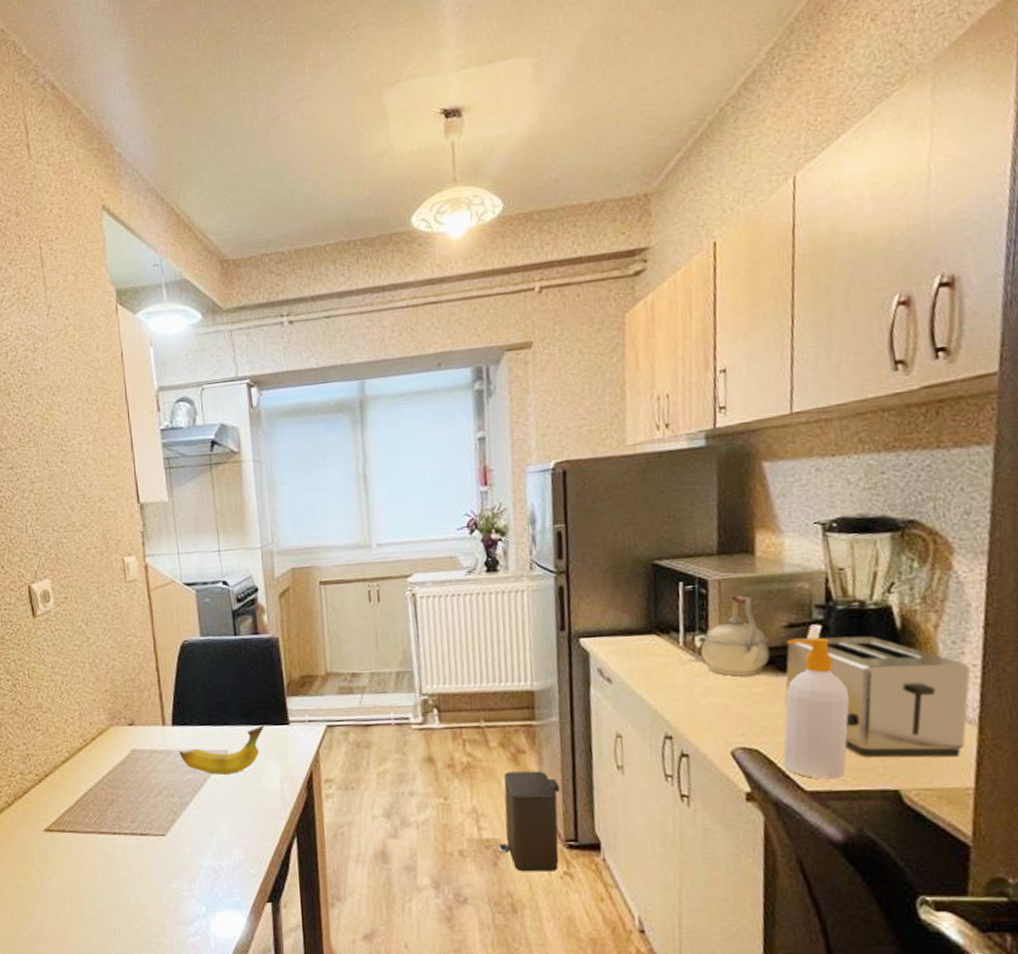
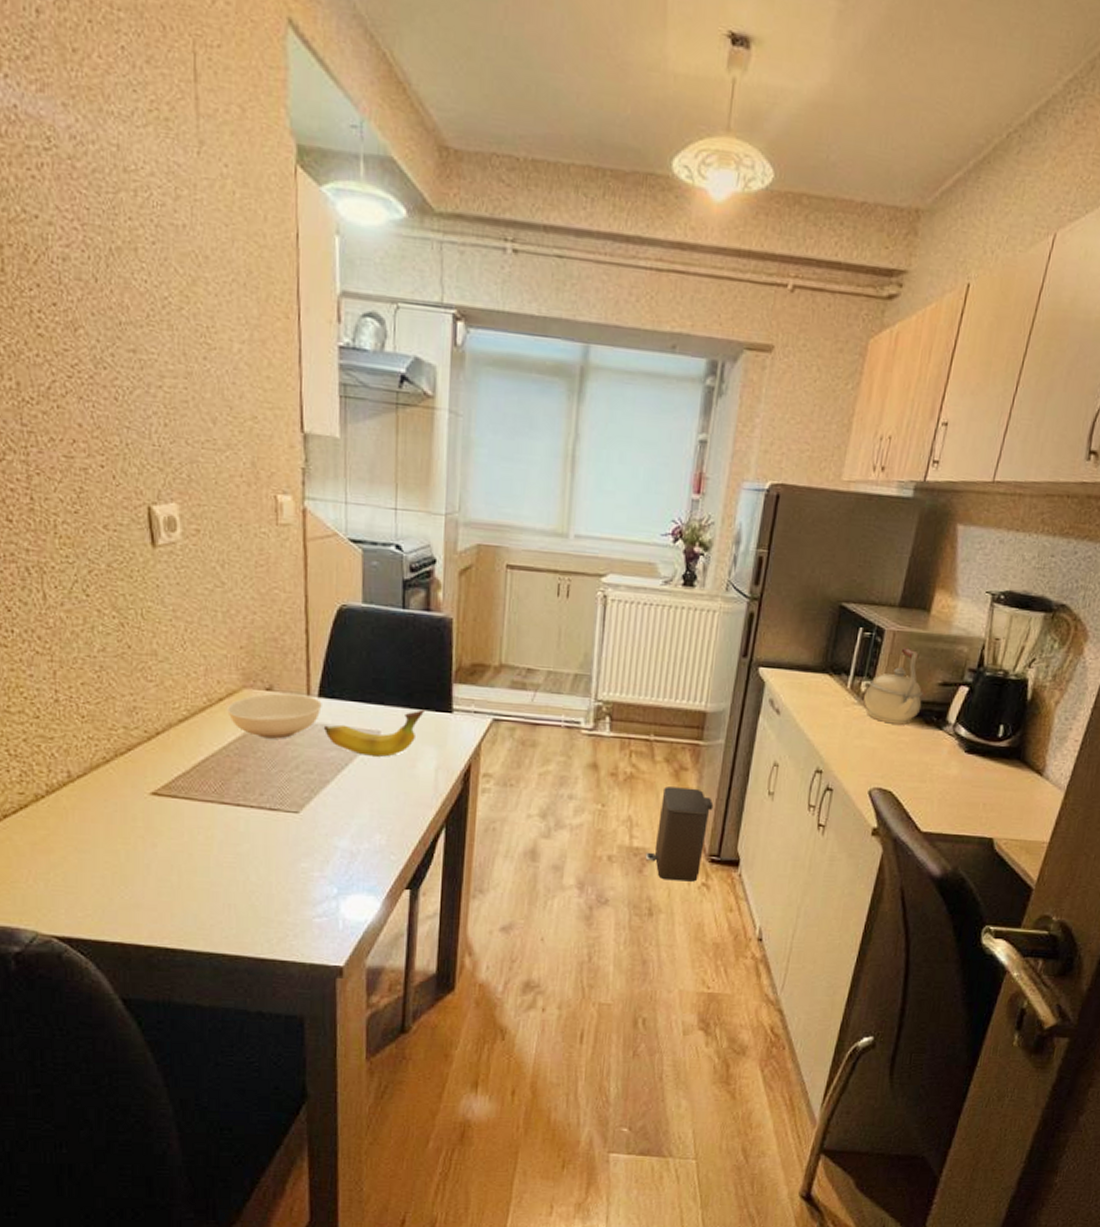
bowl: none [99,725,176,769] -> present [227,693,322,739]
soap bottle: present [783,637,850,780] -> none [909,696,976,824]
toaster: present [784,635,971,758] -> none [922,696,1073,816]

